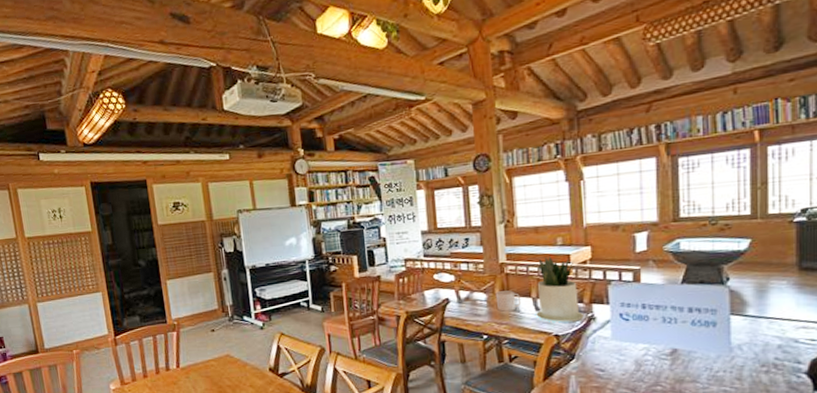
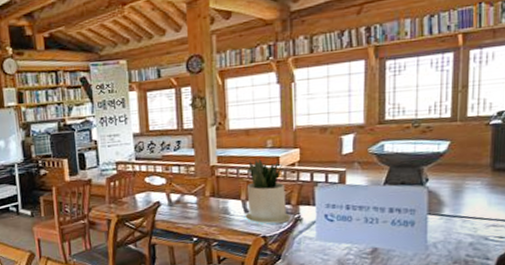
mug: present [495,290,522,312] -> none [206,193,231,214]

